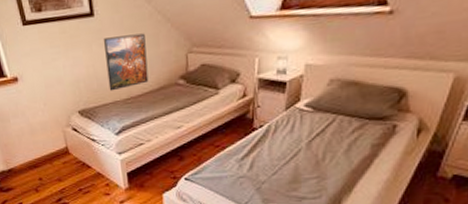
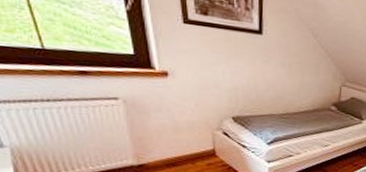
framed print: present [104,33,149,91] -> none [267,56,307,105]

